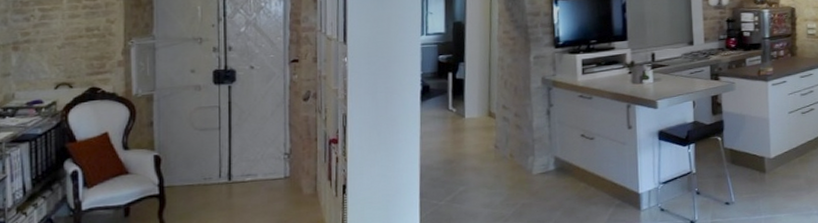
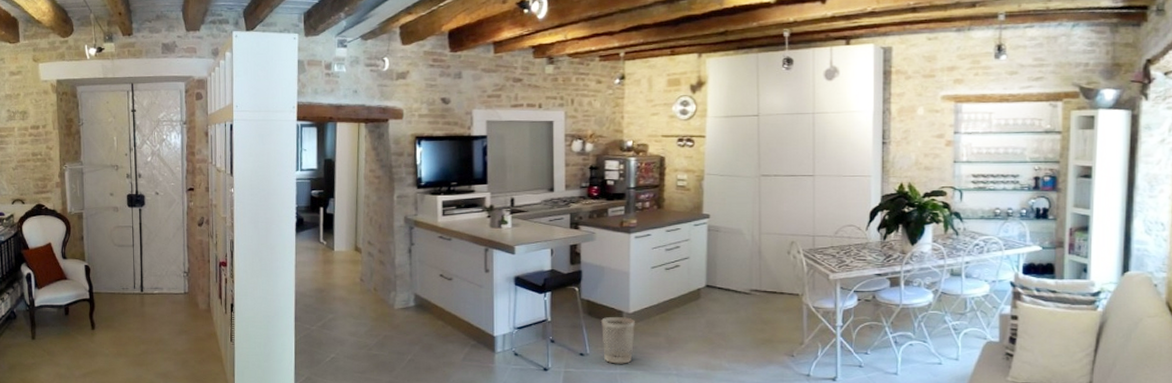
wastebasket: none [744,162,777,210] -> present [600,317,636,364]

